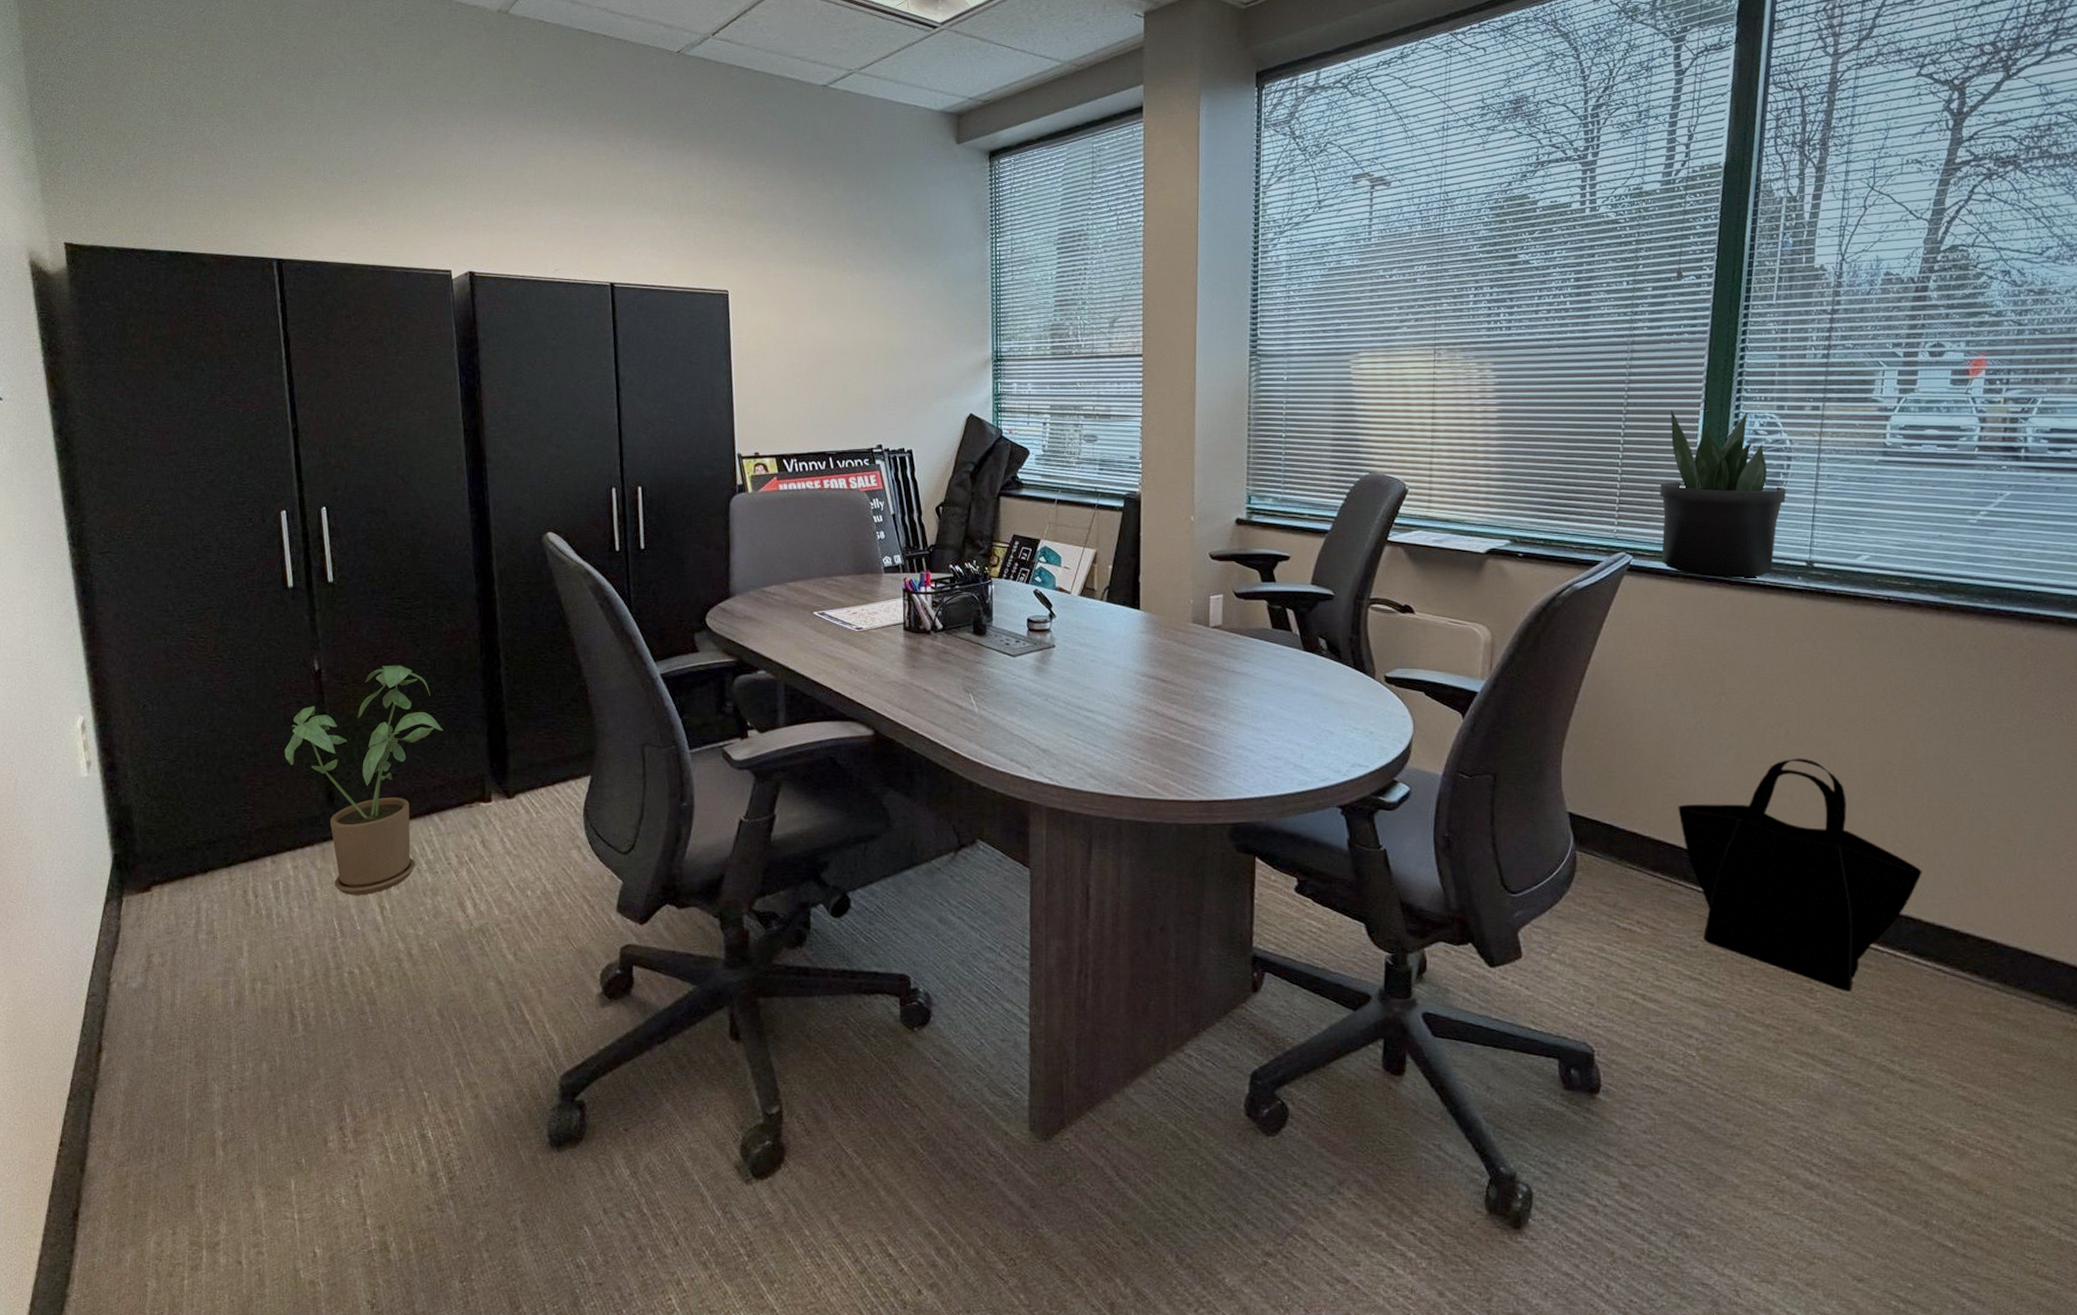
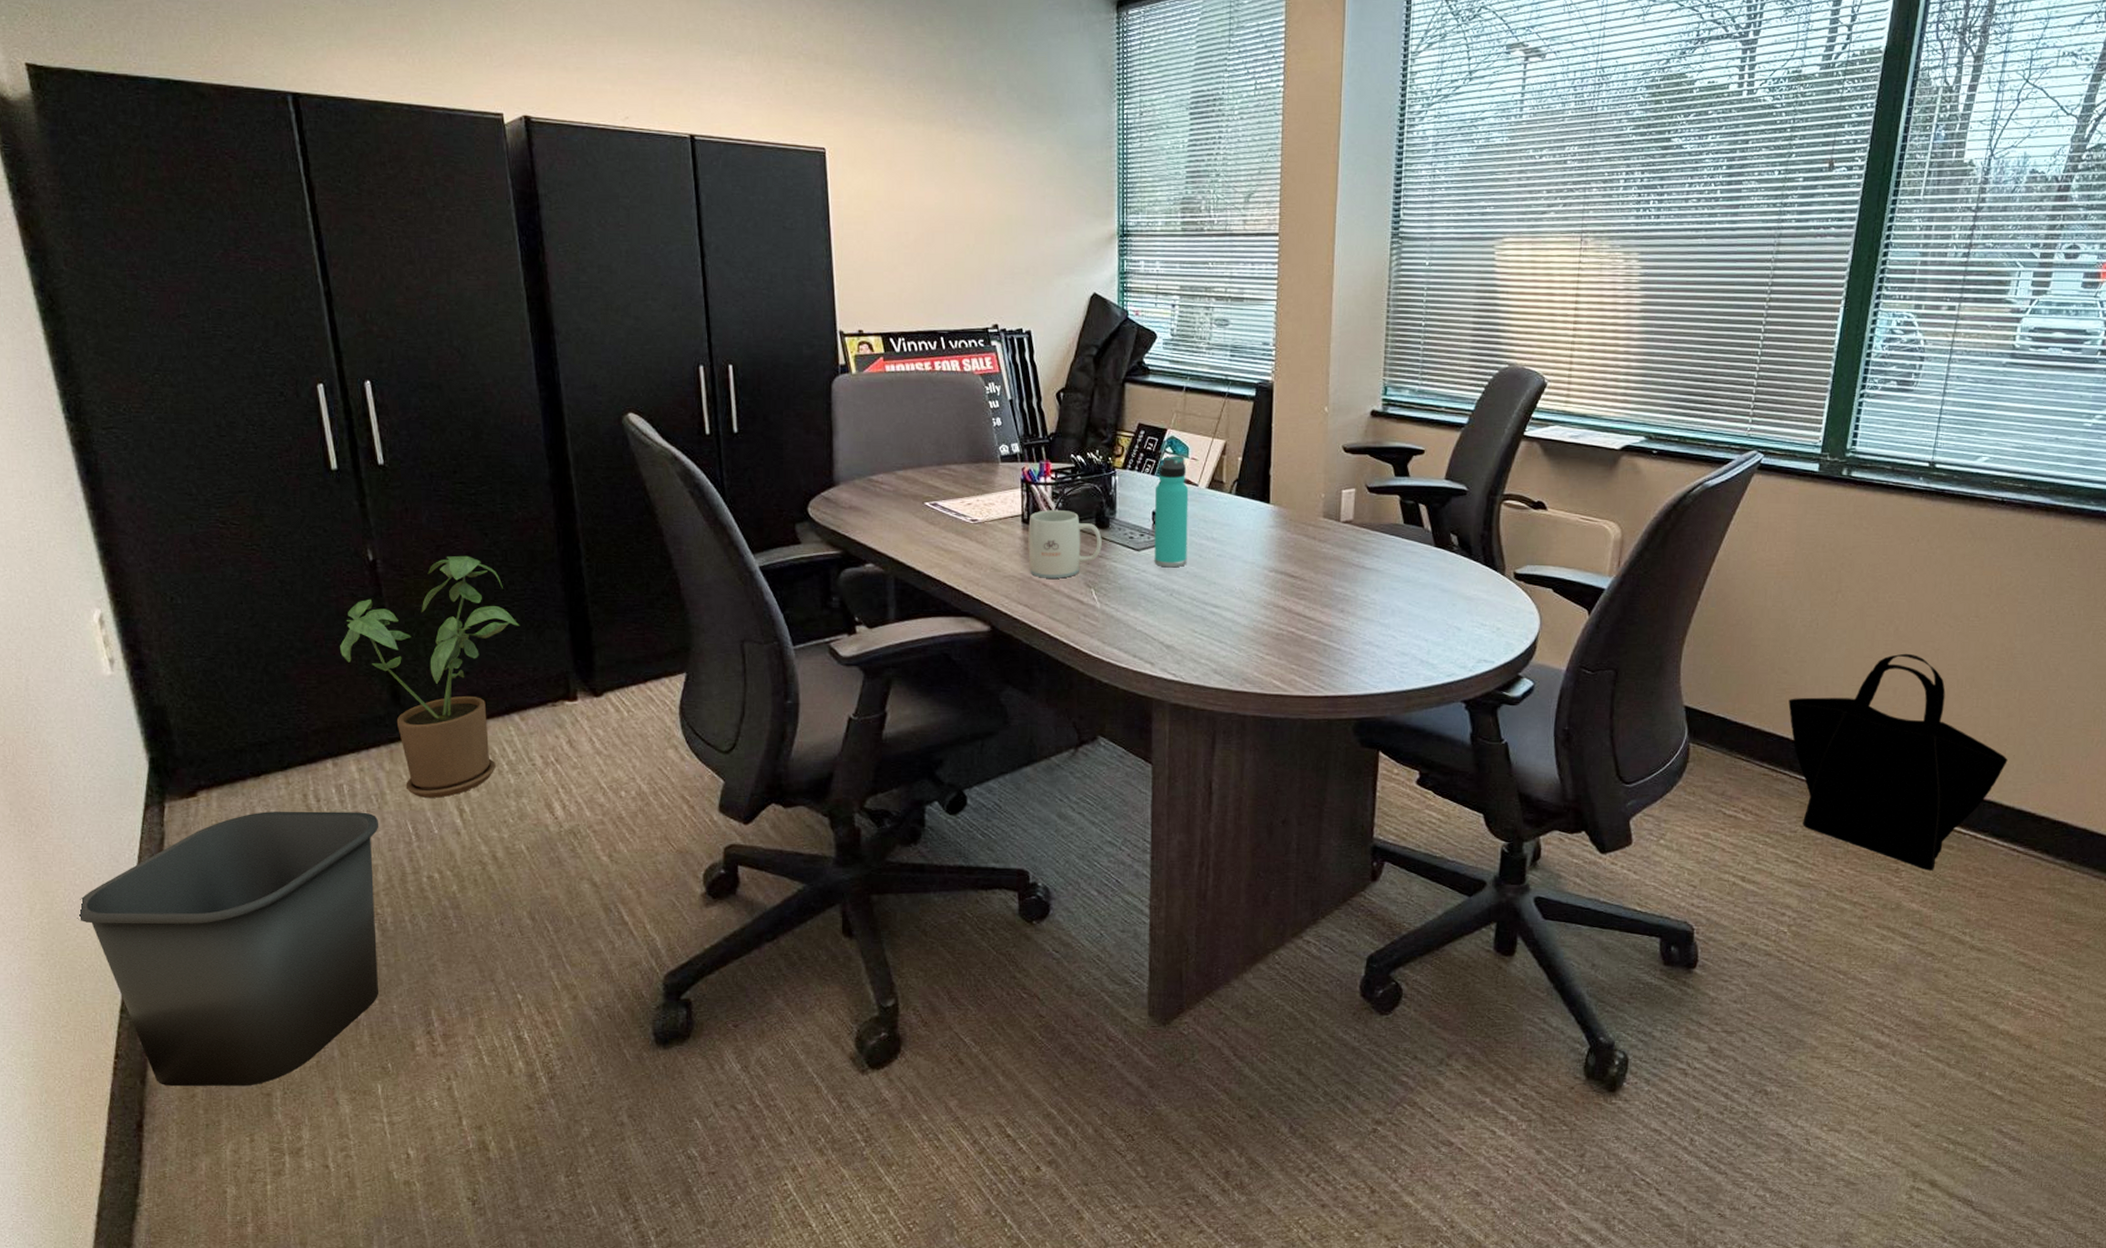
waste bin: none [38,906,309,1178] -> present [77,811,379,1086]
mug: none [909,618,979,684] -> present [1028,510,1102,579]
thermos bottle: none [1029,565,1062,673] -> present [1154,456,1189,568]
planter: present [1659,410,1786,578] -> none [1791,307,1916,478]

